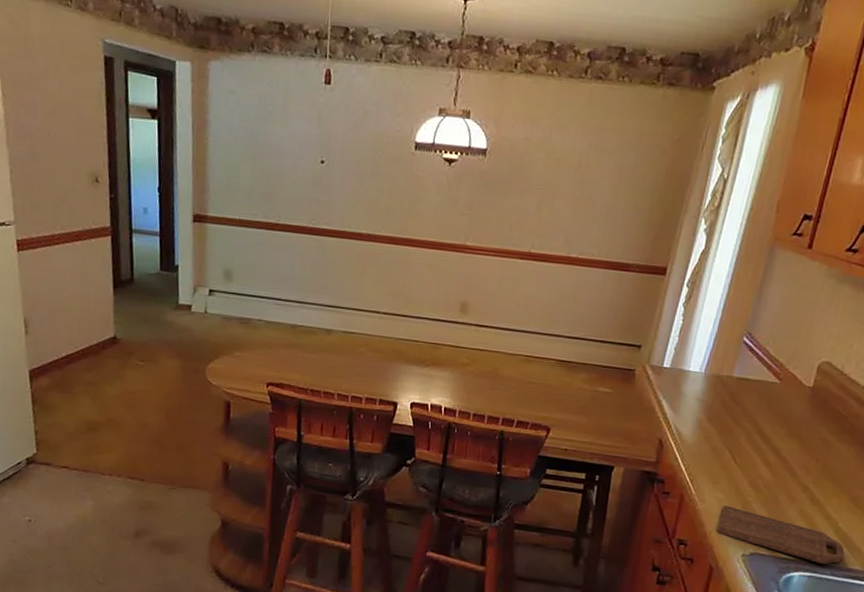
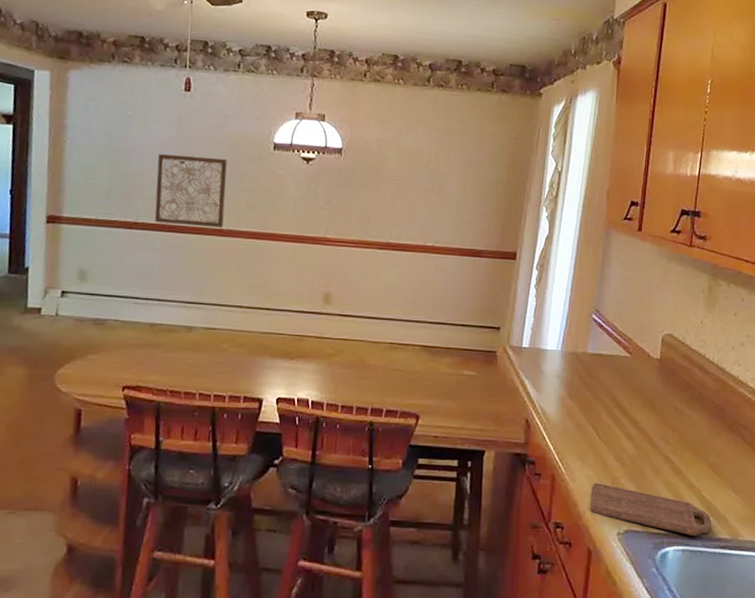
wall art: none [295,153,367,231] -> present [155,154,227,227]

